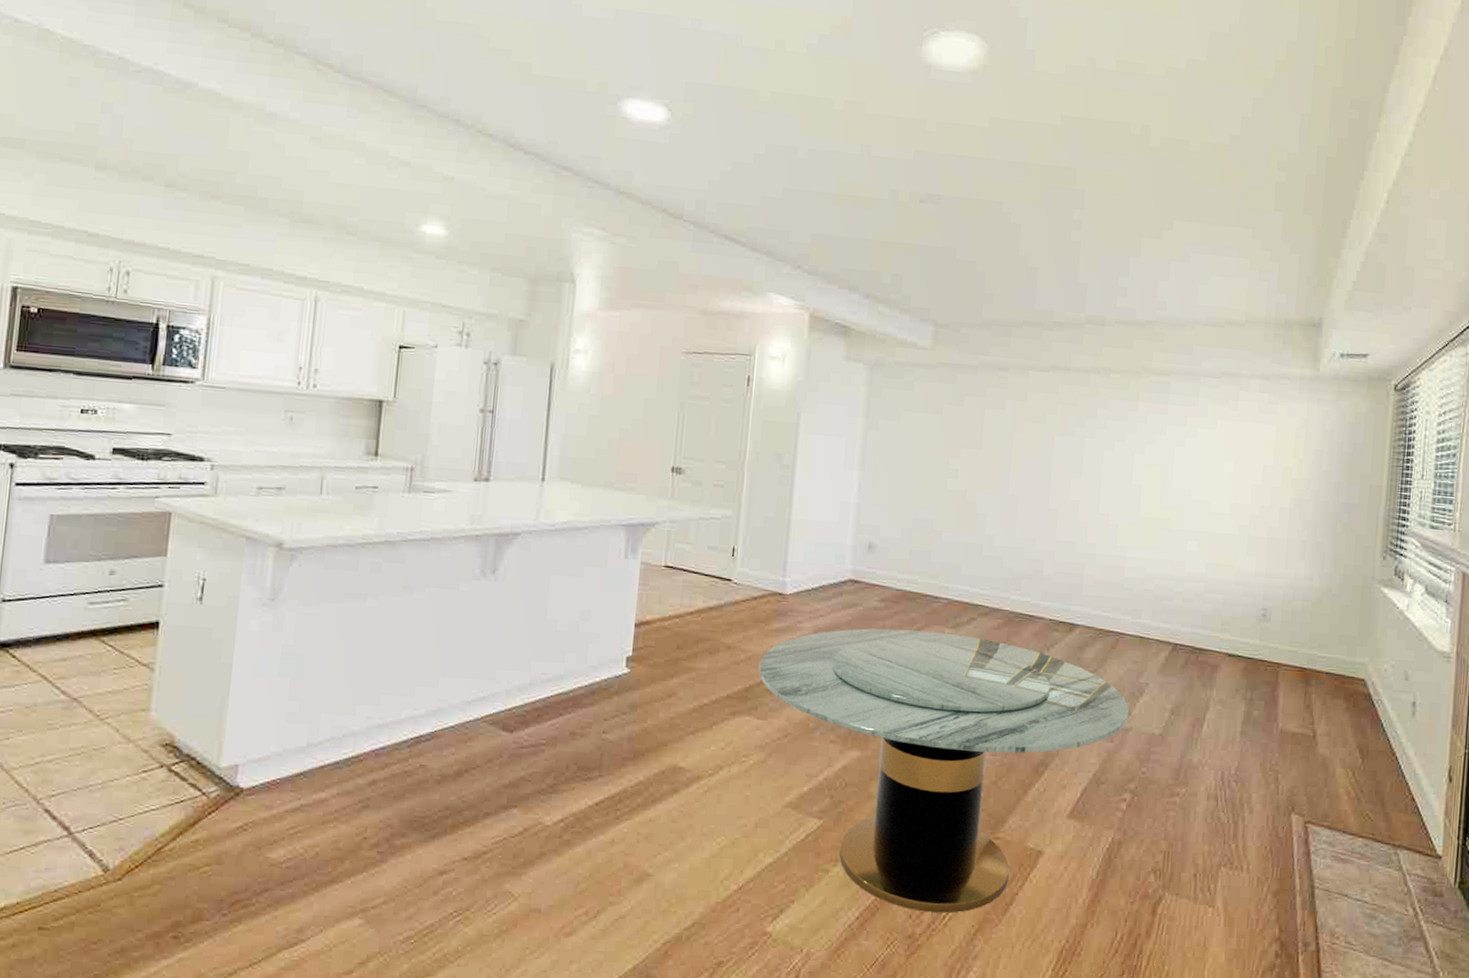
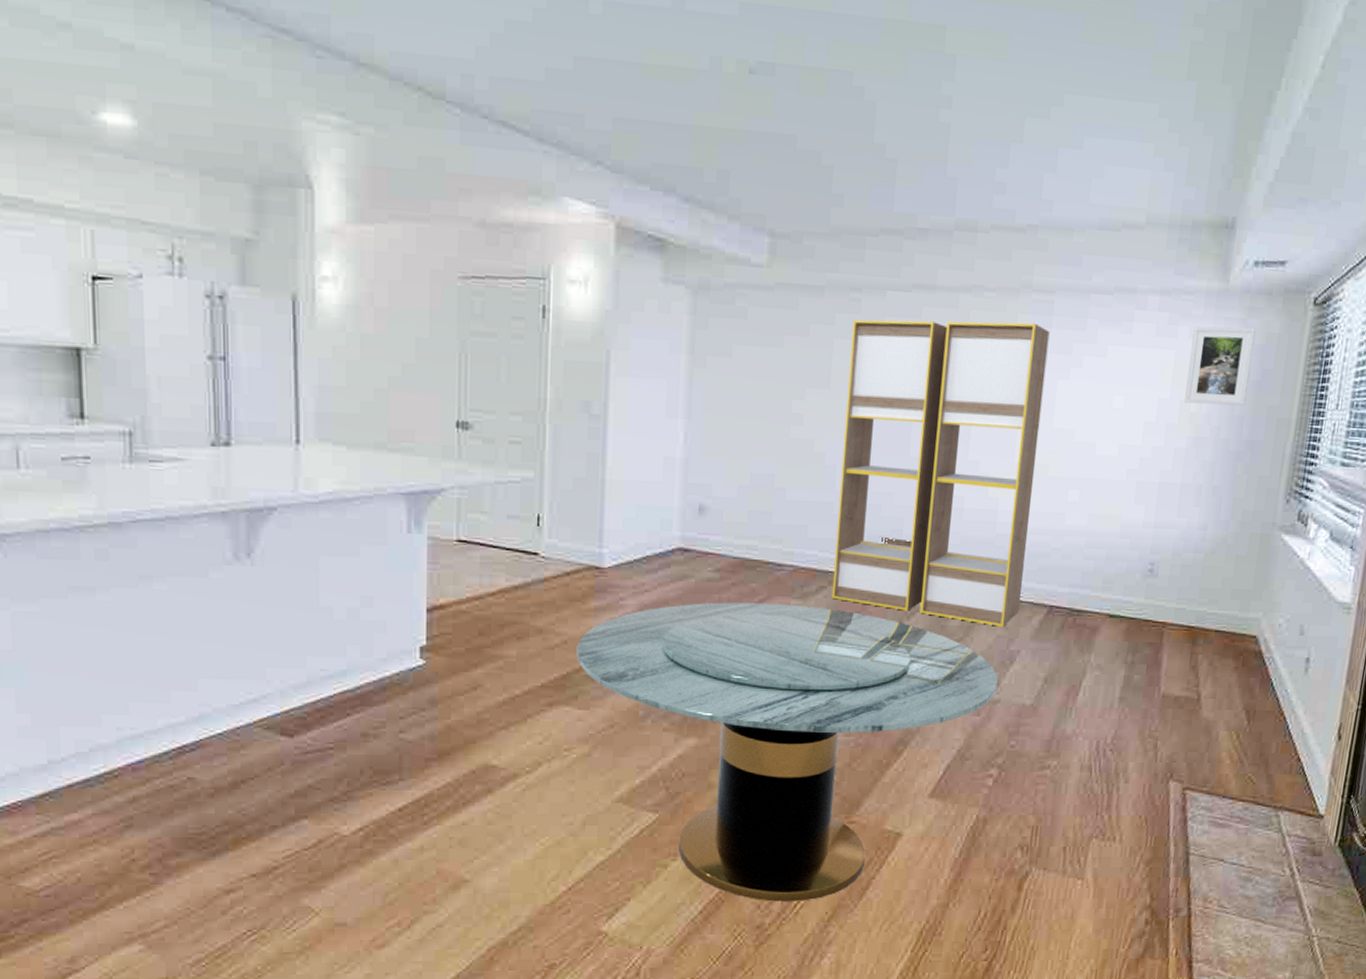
storage cabinet: none [980,393,1167,661] -> present [831,319,1050,627]
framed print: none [1286,405,1345,474] -> present [1184,325,1255,406]

